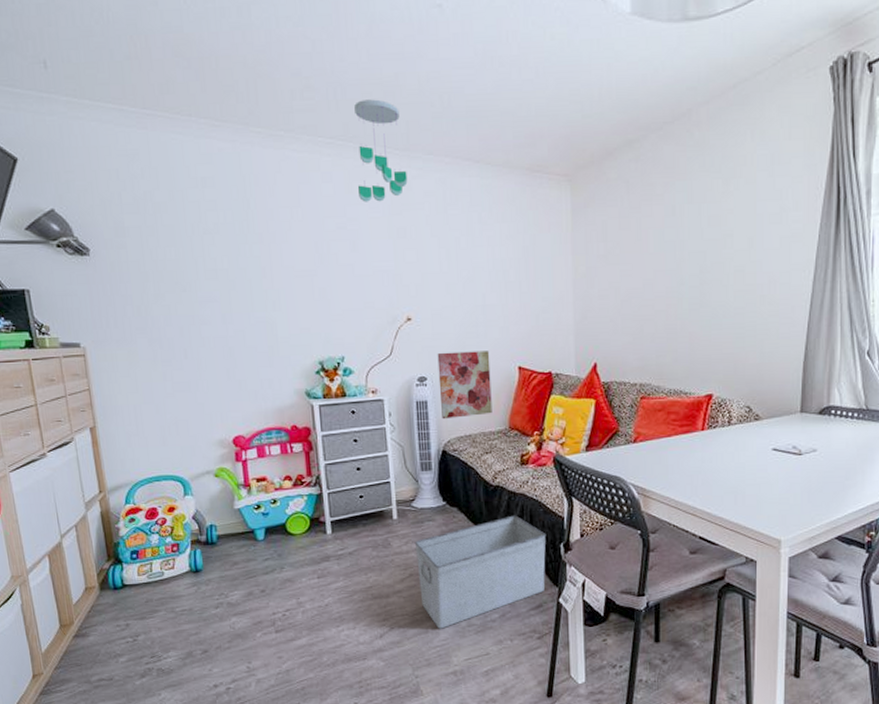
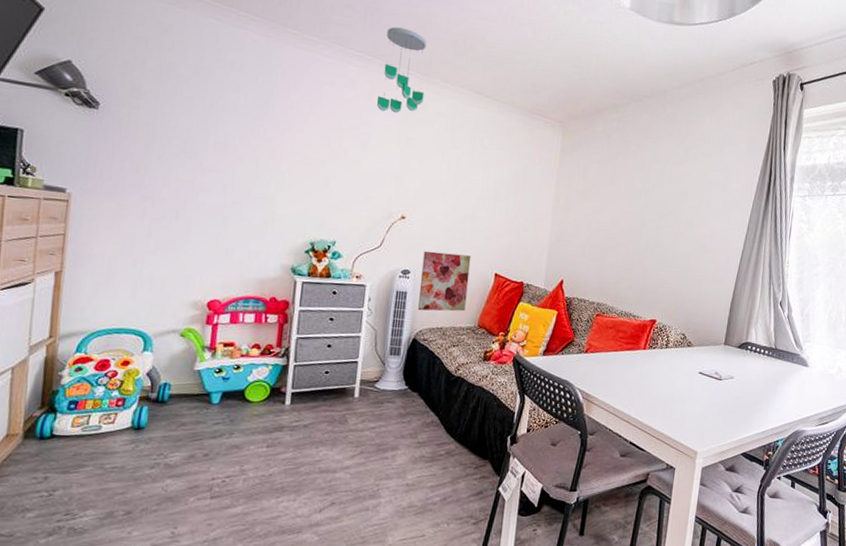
storage bin: present [414,515,547,629] -> none [367,405,497,508]

